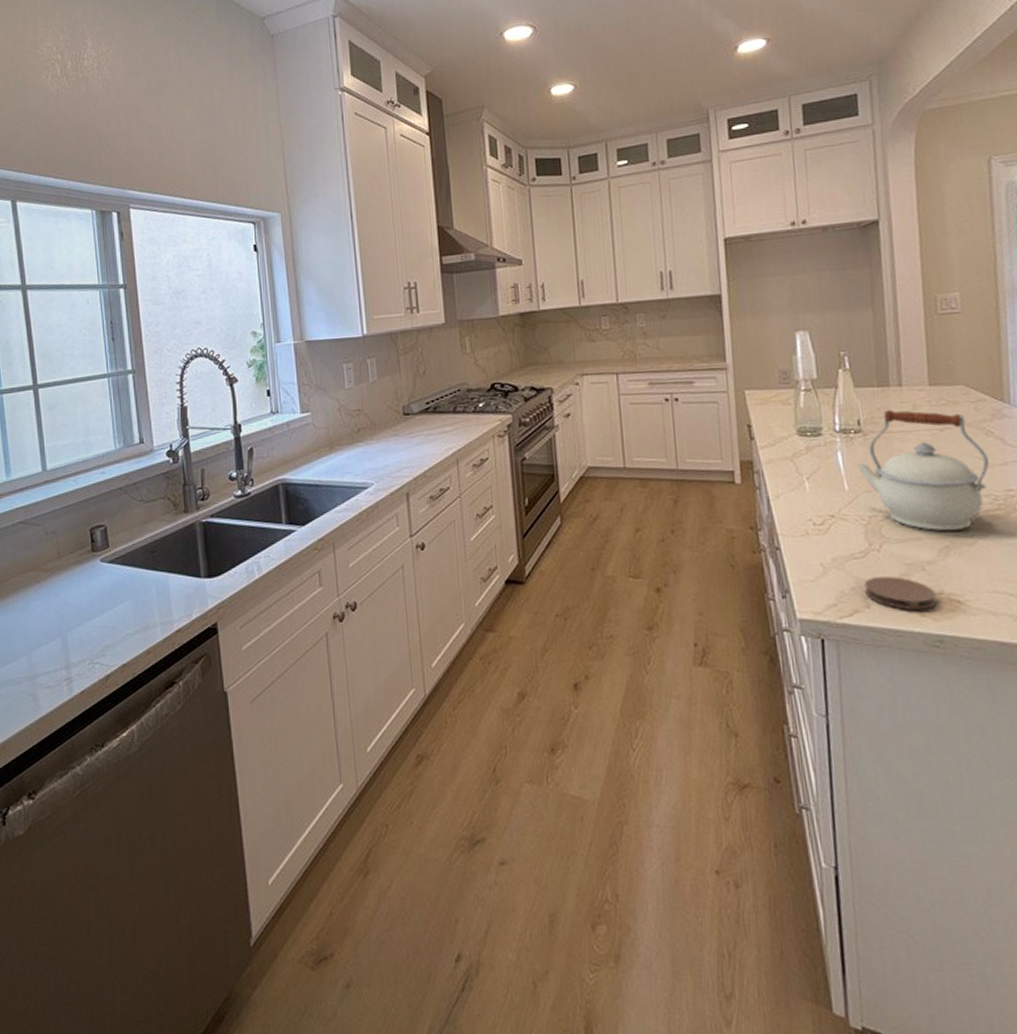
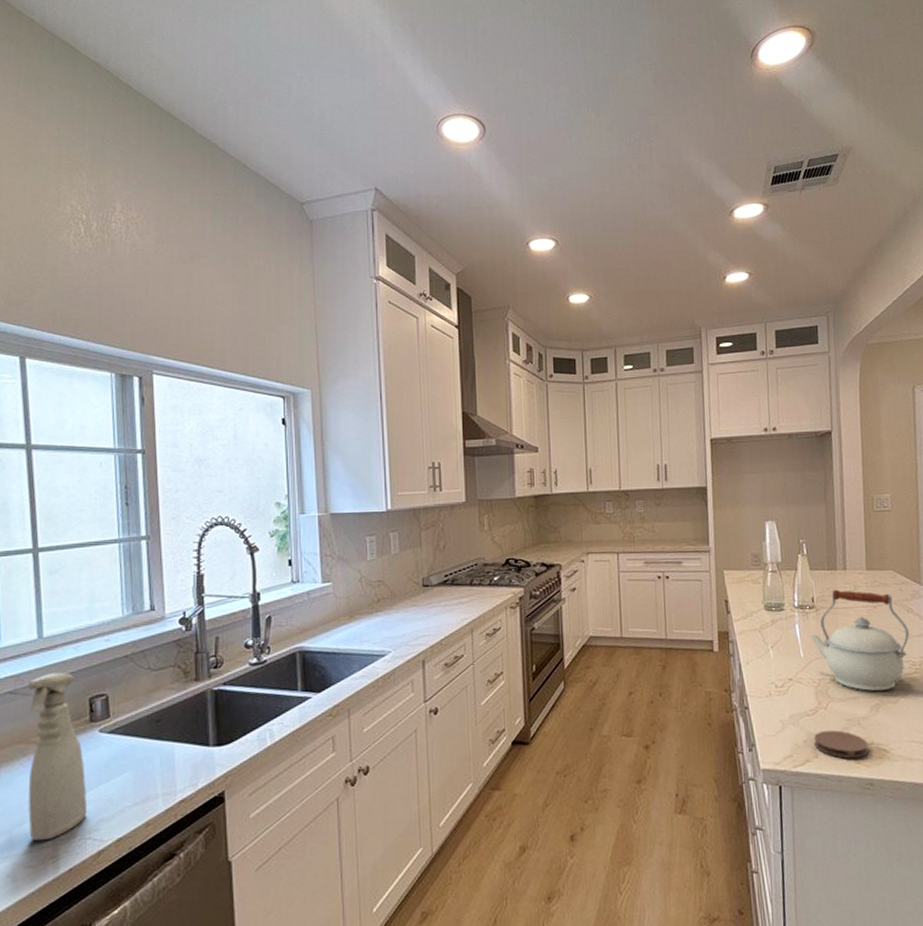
spray bottle: none [37,503,94,664] -> present [28,672,88,841]

